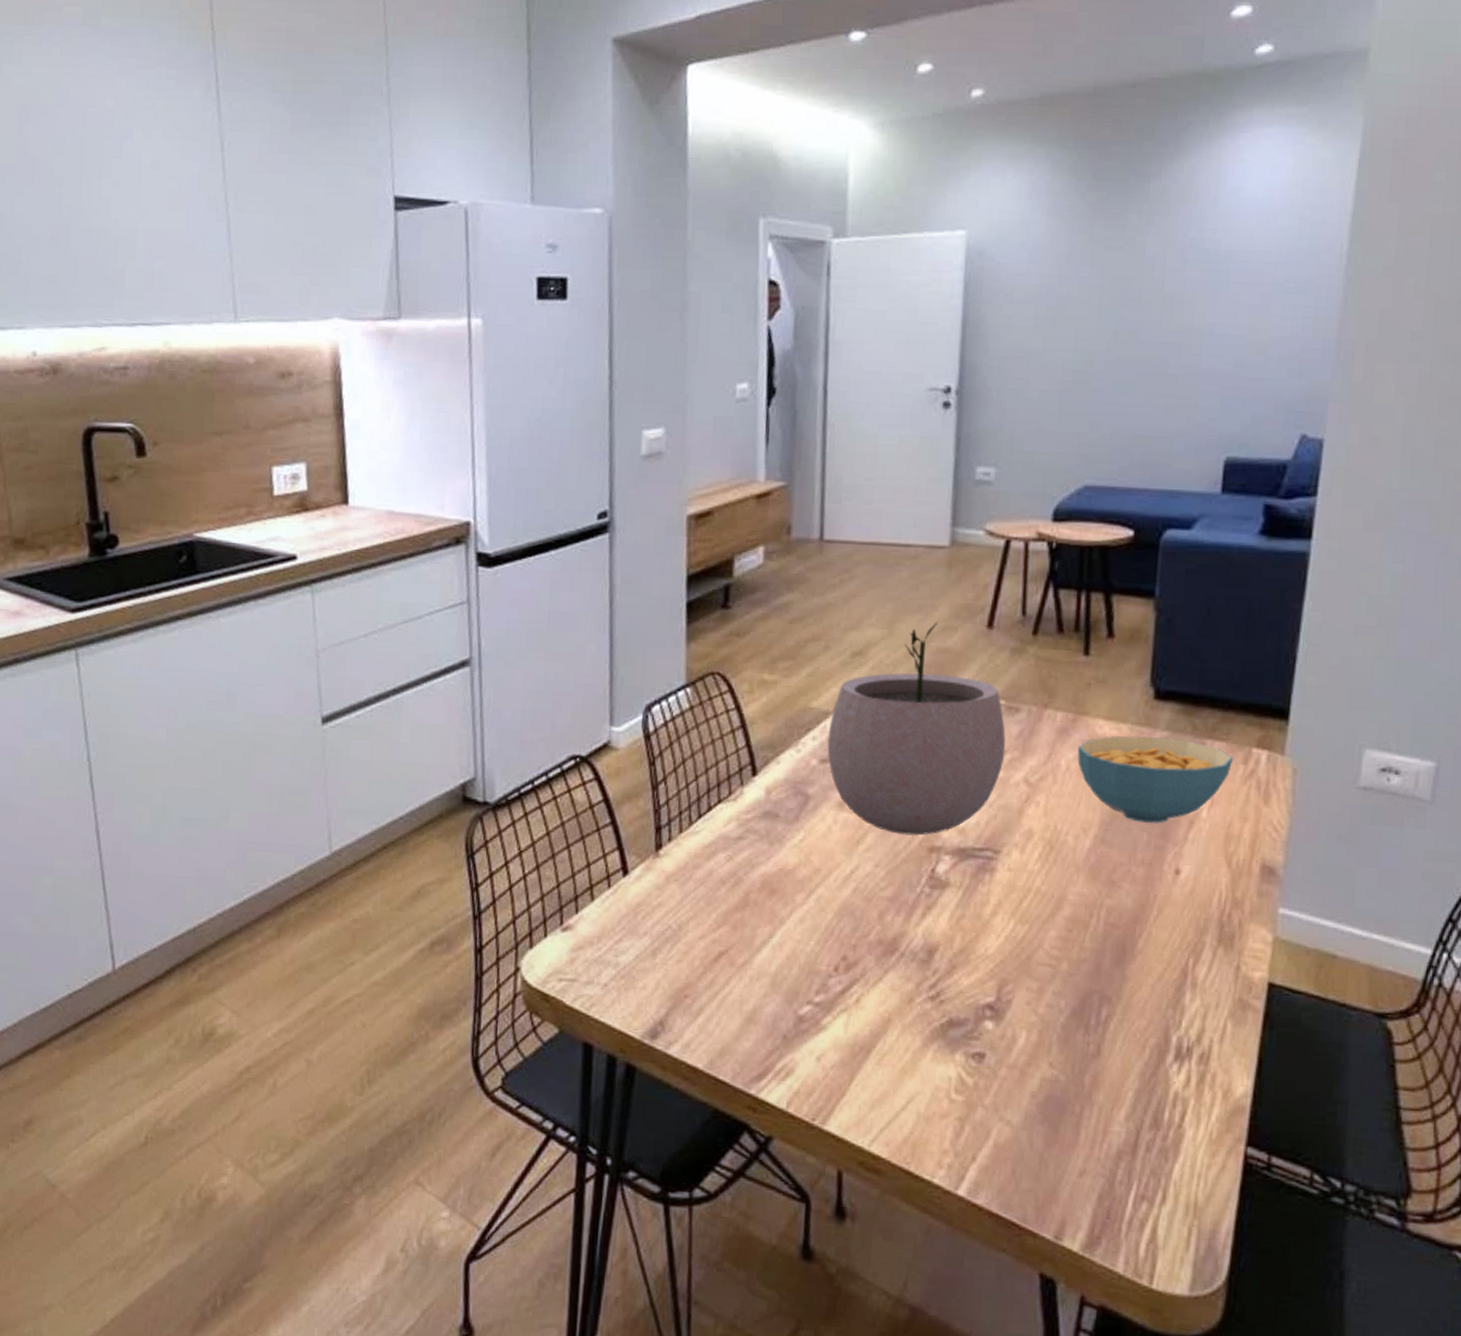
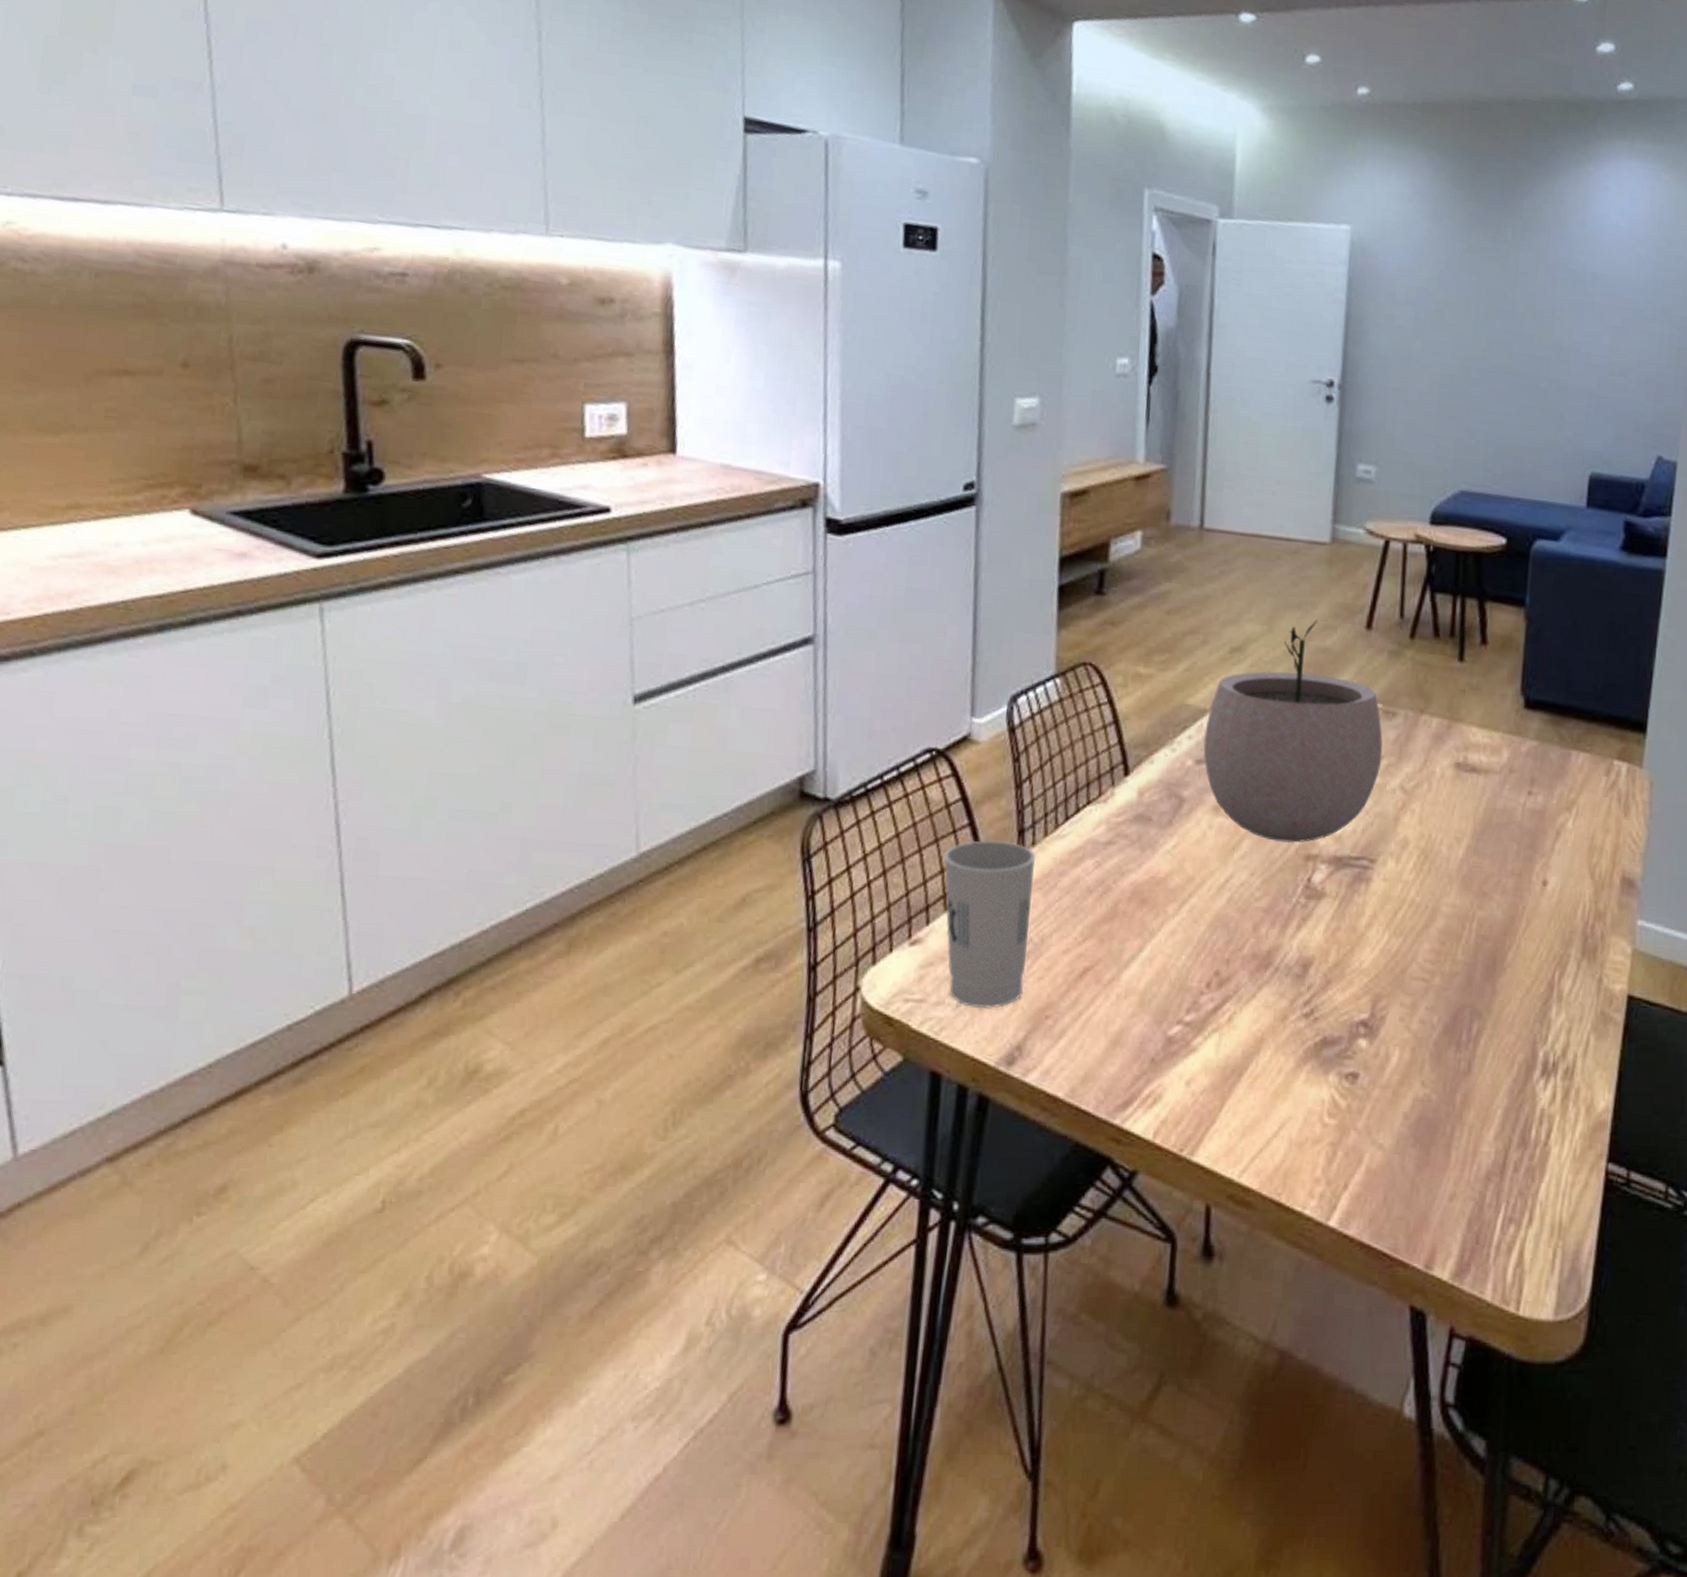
cup: none [589,836,673,988] -> present [943,839,1036,1008]
cereal bowl: present [1077,735,1234,823] -> none [1451,744,1597,834]

